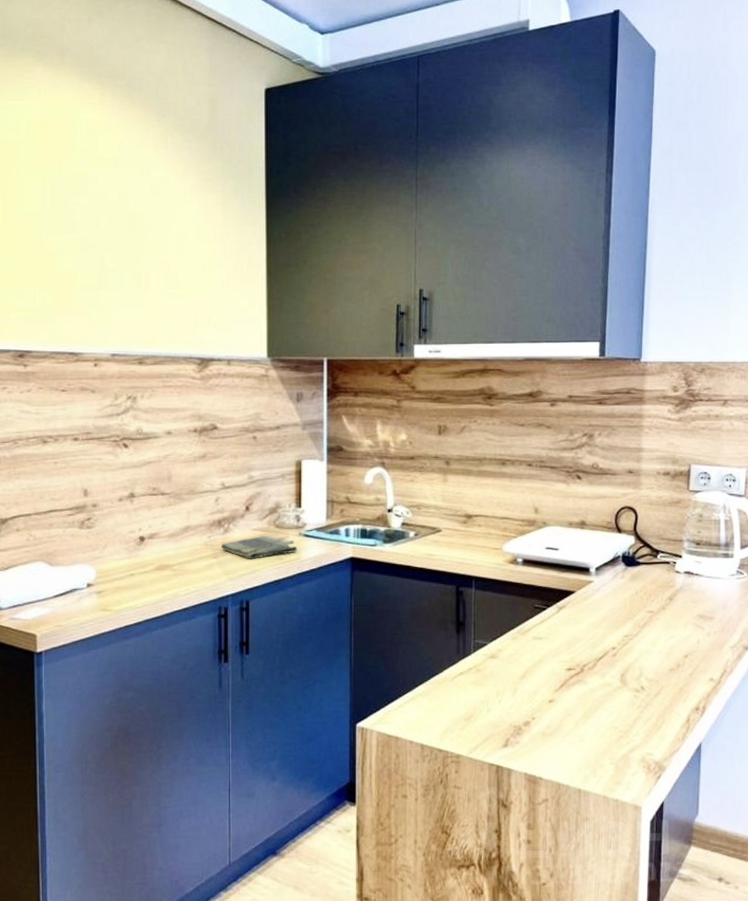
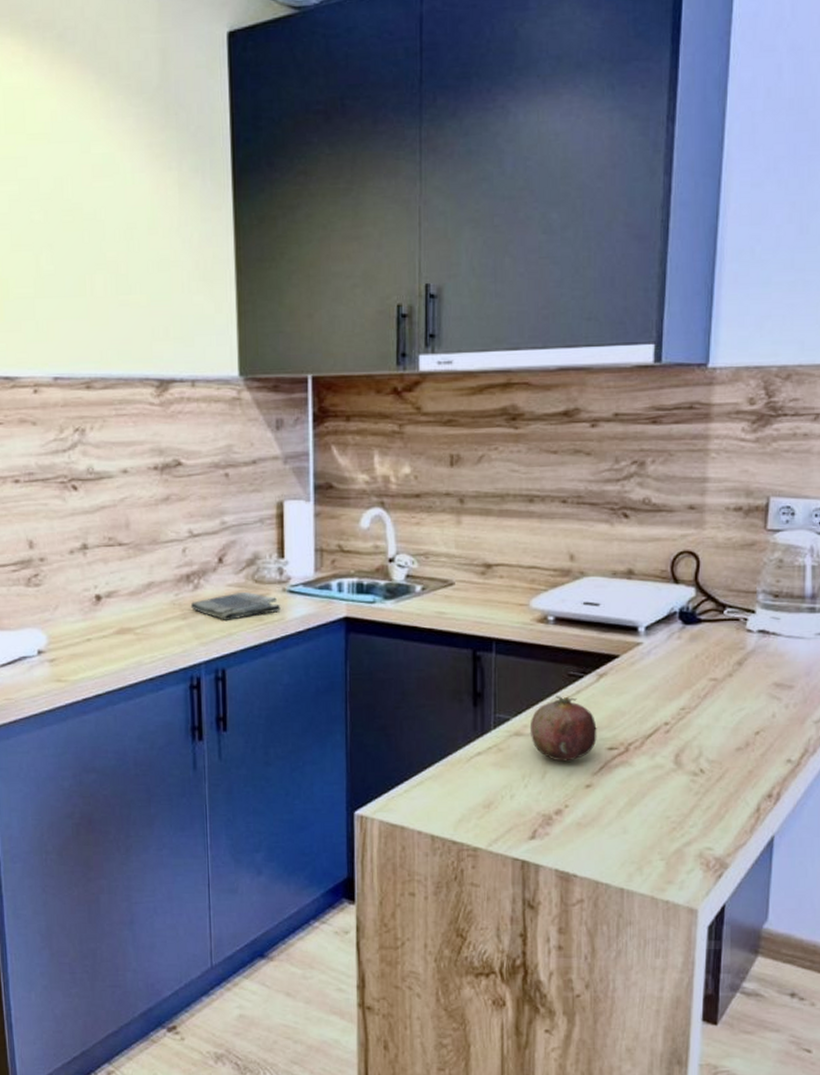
fruit: none [503,624,558,680] -> present [529,695,597,762]

